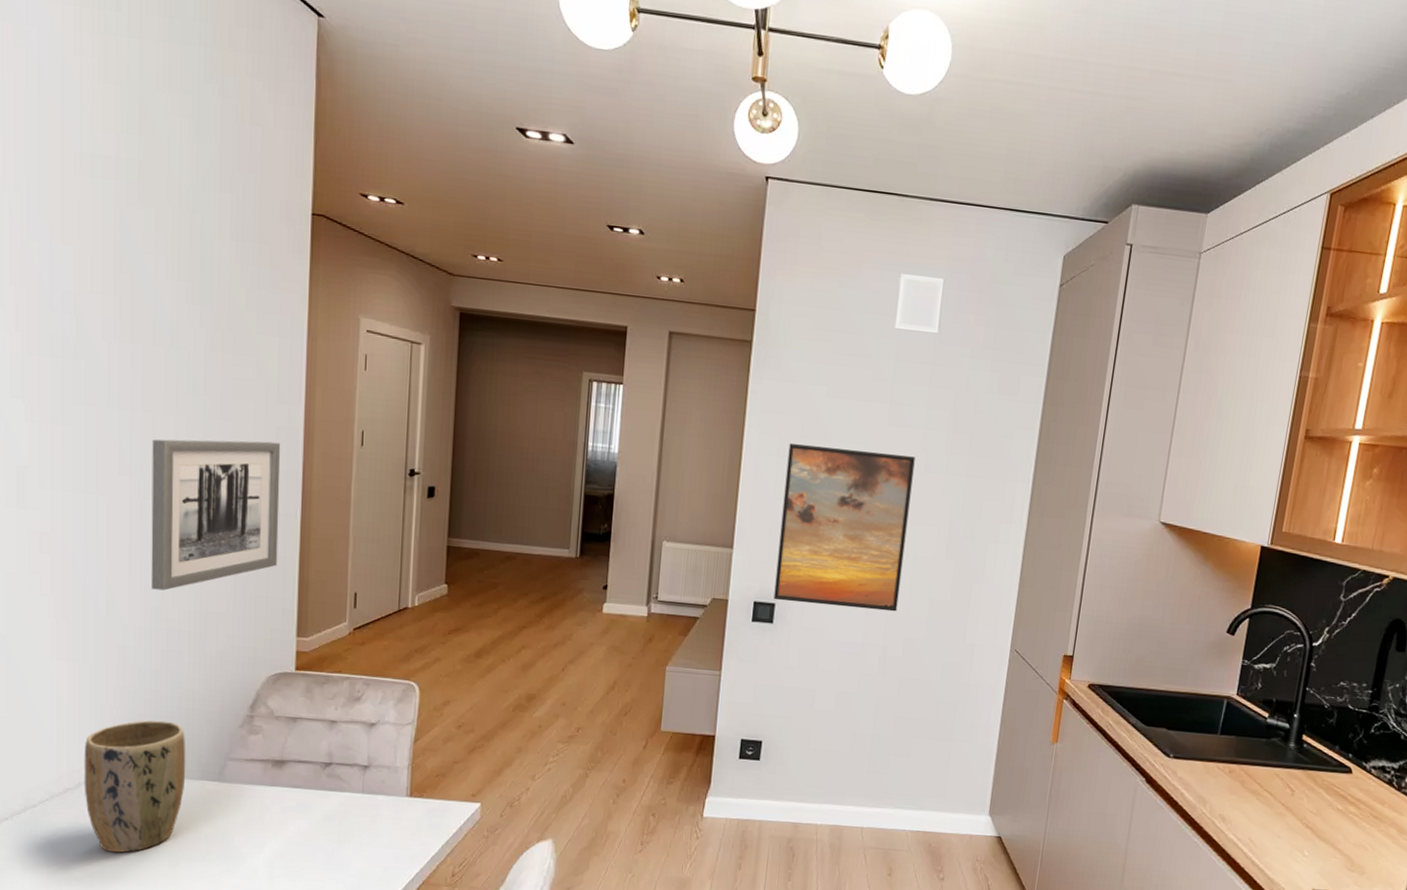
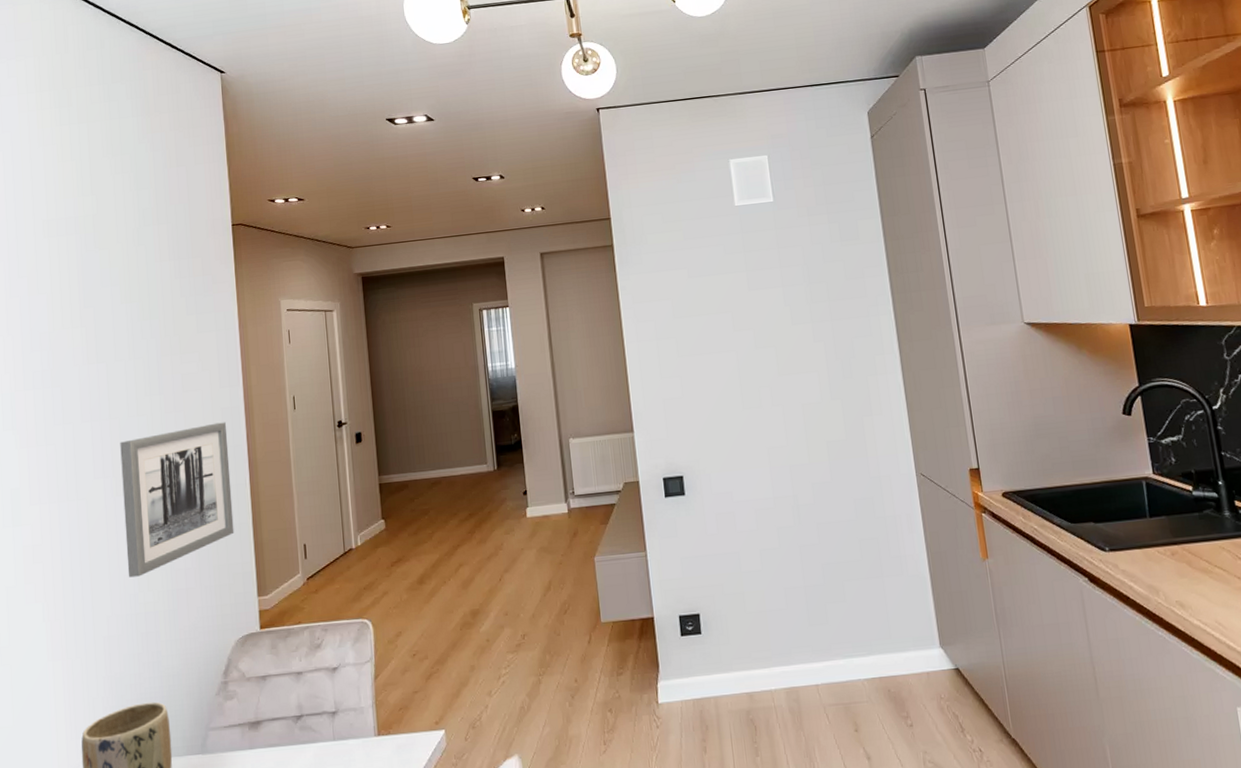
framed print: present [773,443,915,612] -> none [664,313,798,473]

